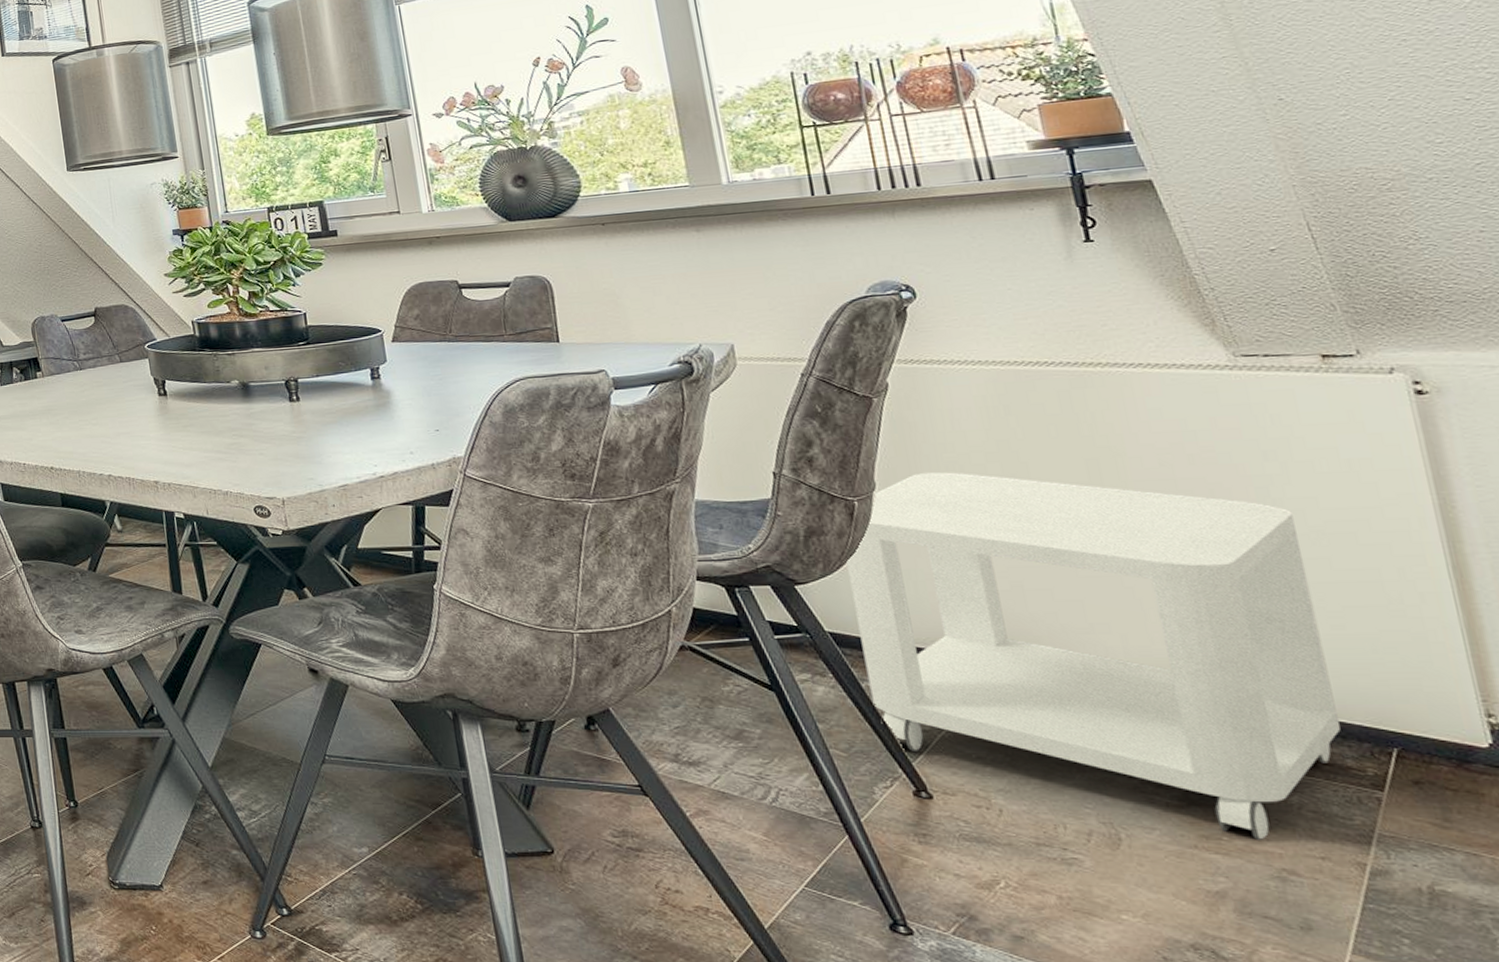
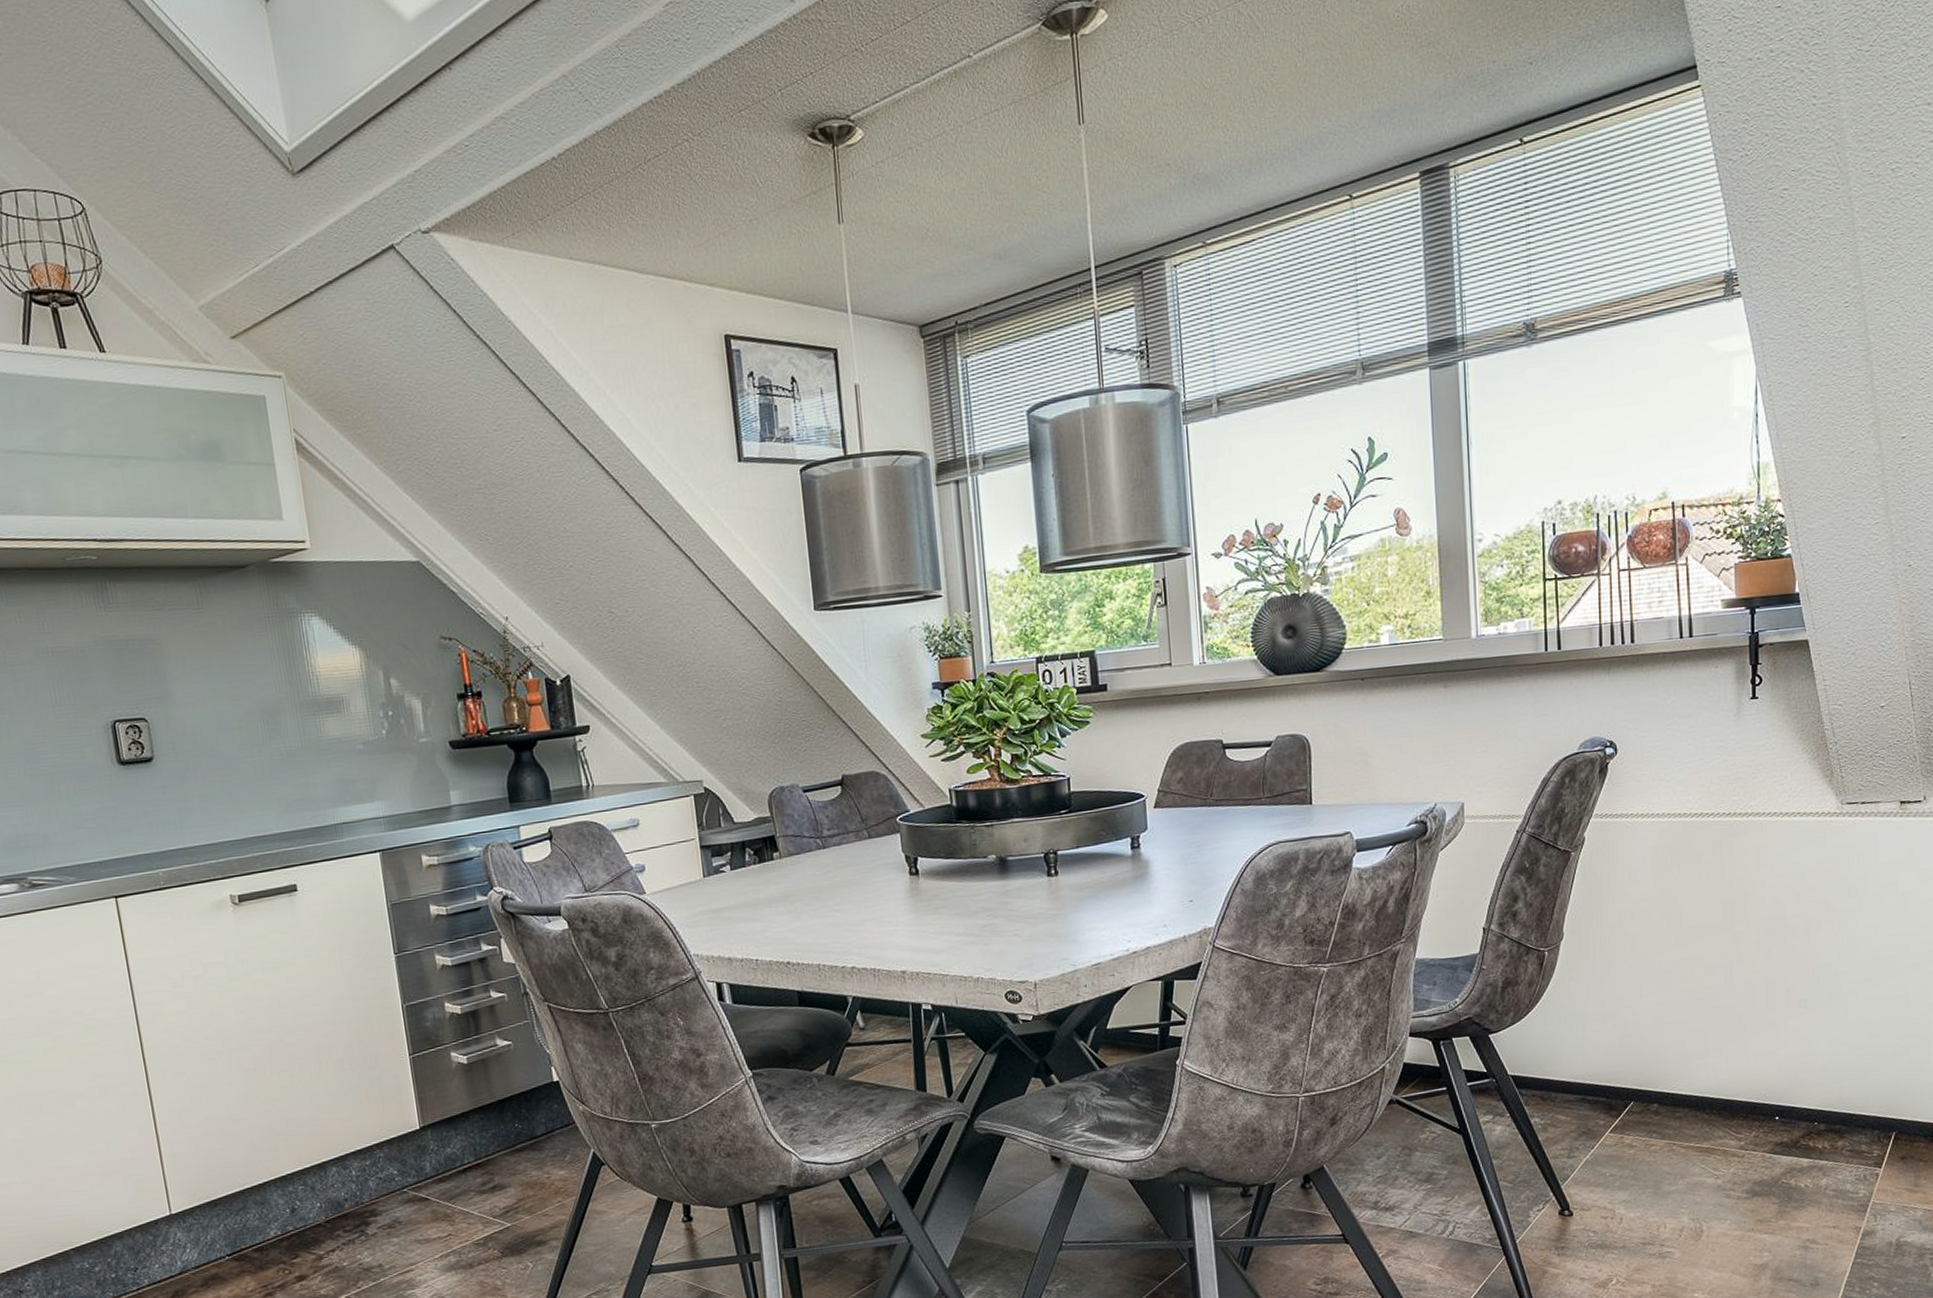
side table: present [846,472,1341,840] -> none [1532,919,1862,1219]

